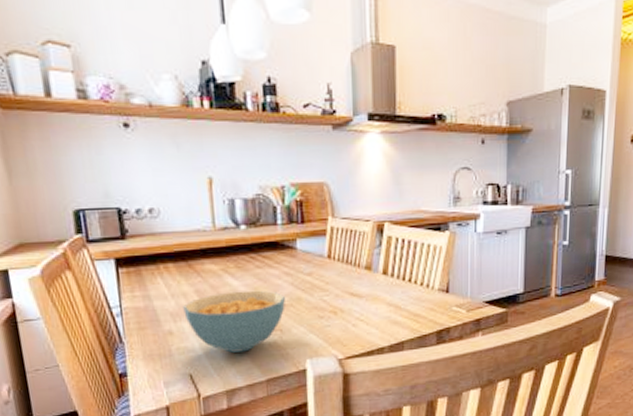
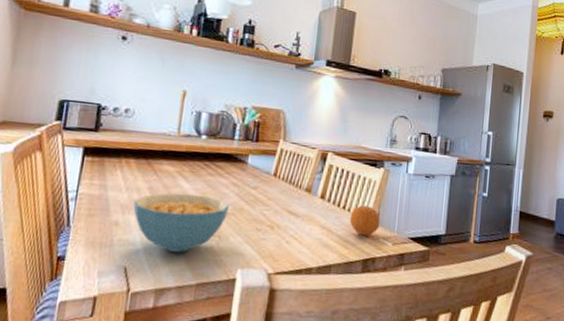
fruit: none [417,274,451,307] -> present [349,205,380,236]

